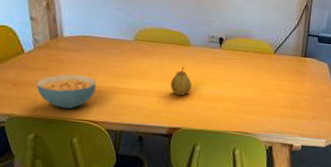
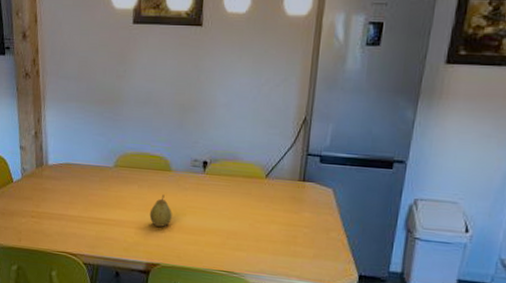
cereal bowl: present [36,74,97,109] -> none [21,203,77,240]

